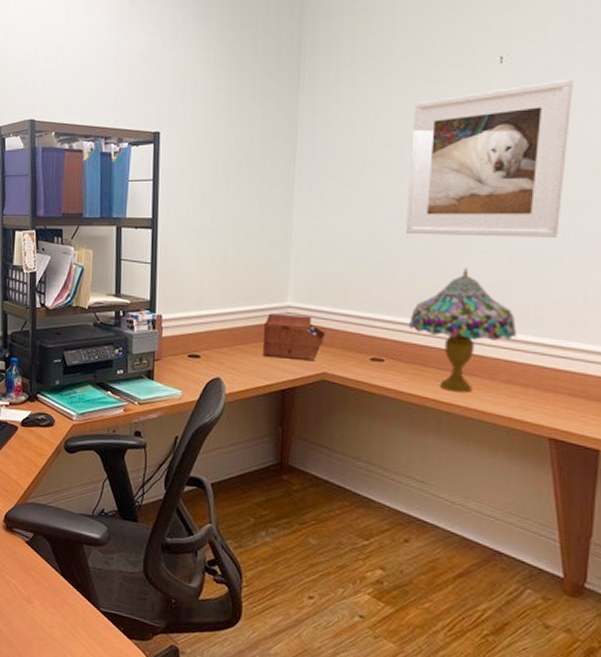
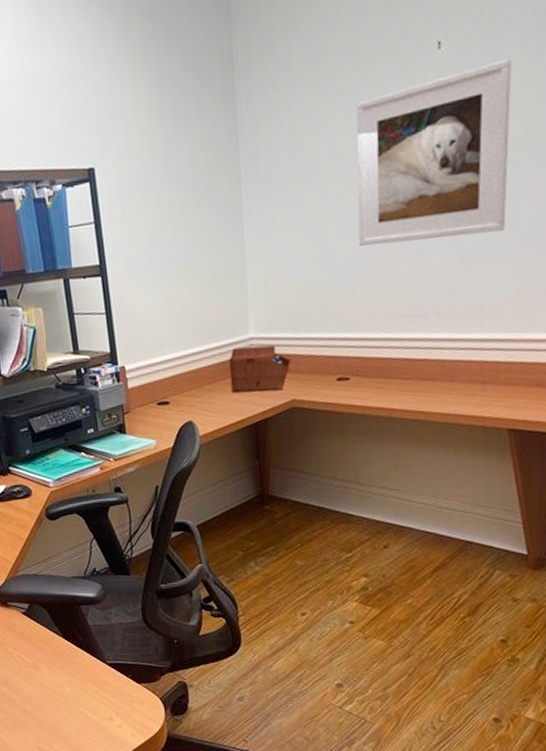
table lamp: present [409,268,517,394] -> none [370,274,472,400]

